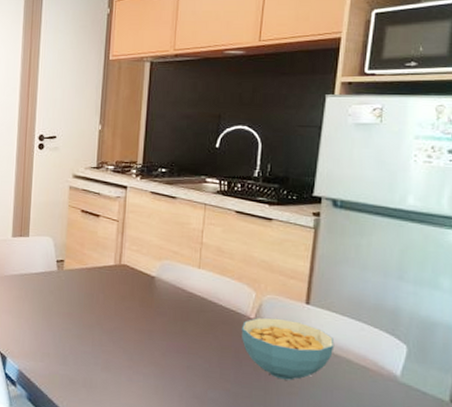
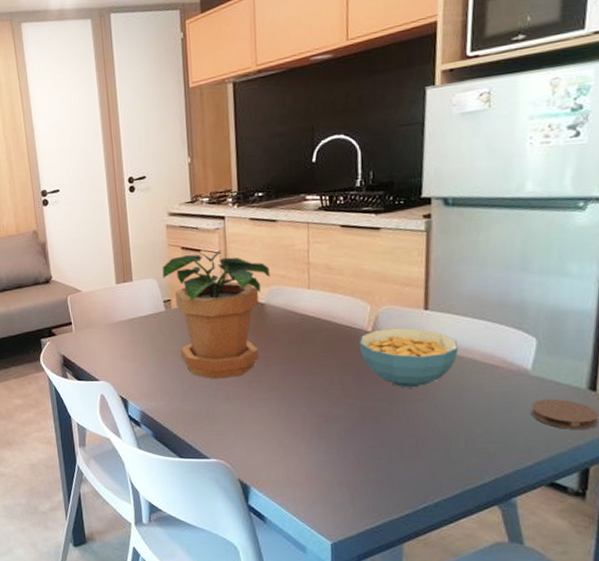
potted plant: none [59,218,164,347] -> present [162,250,270,379]

